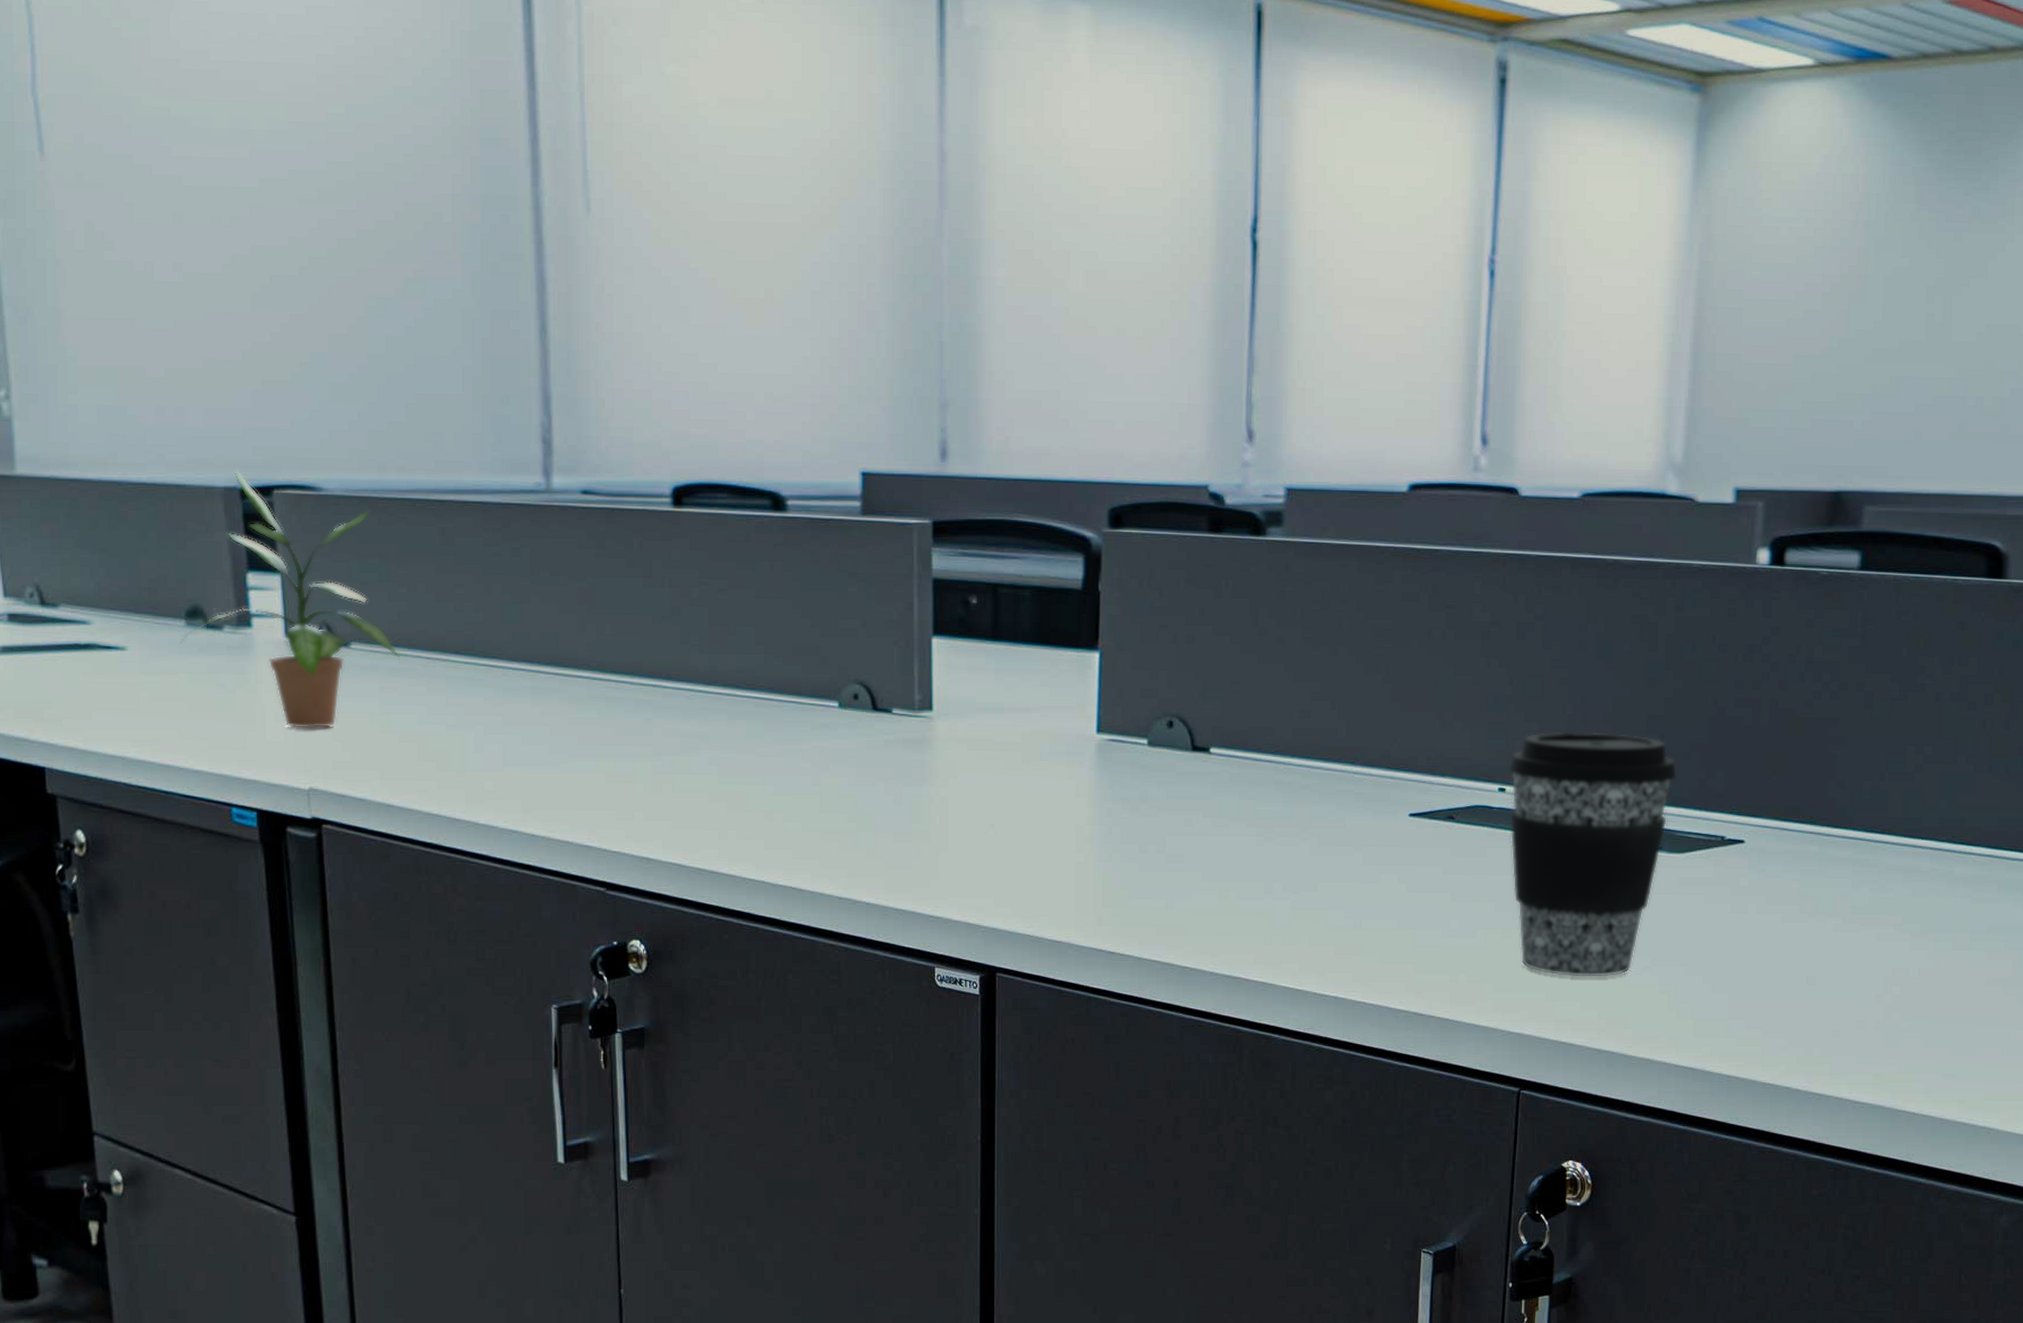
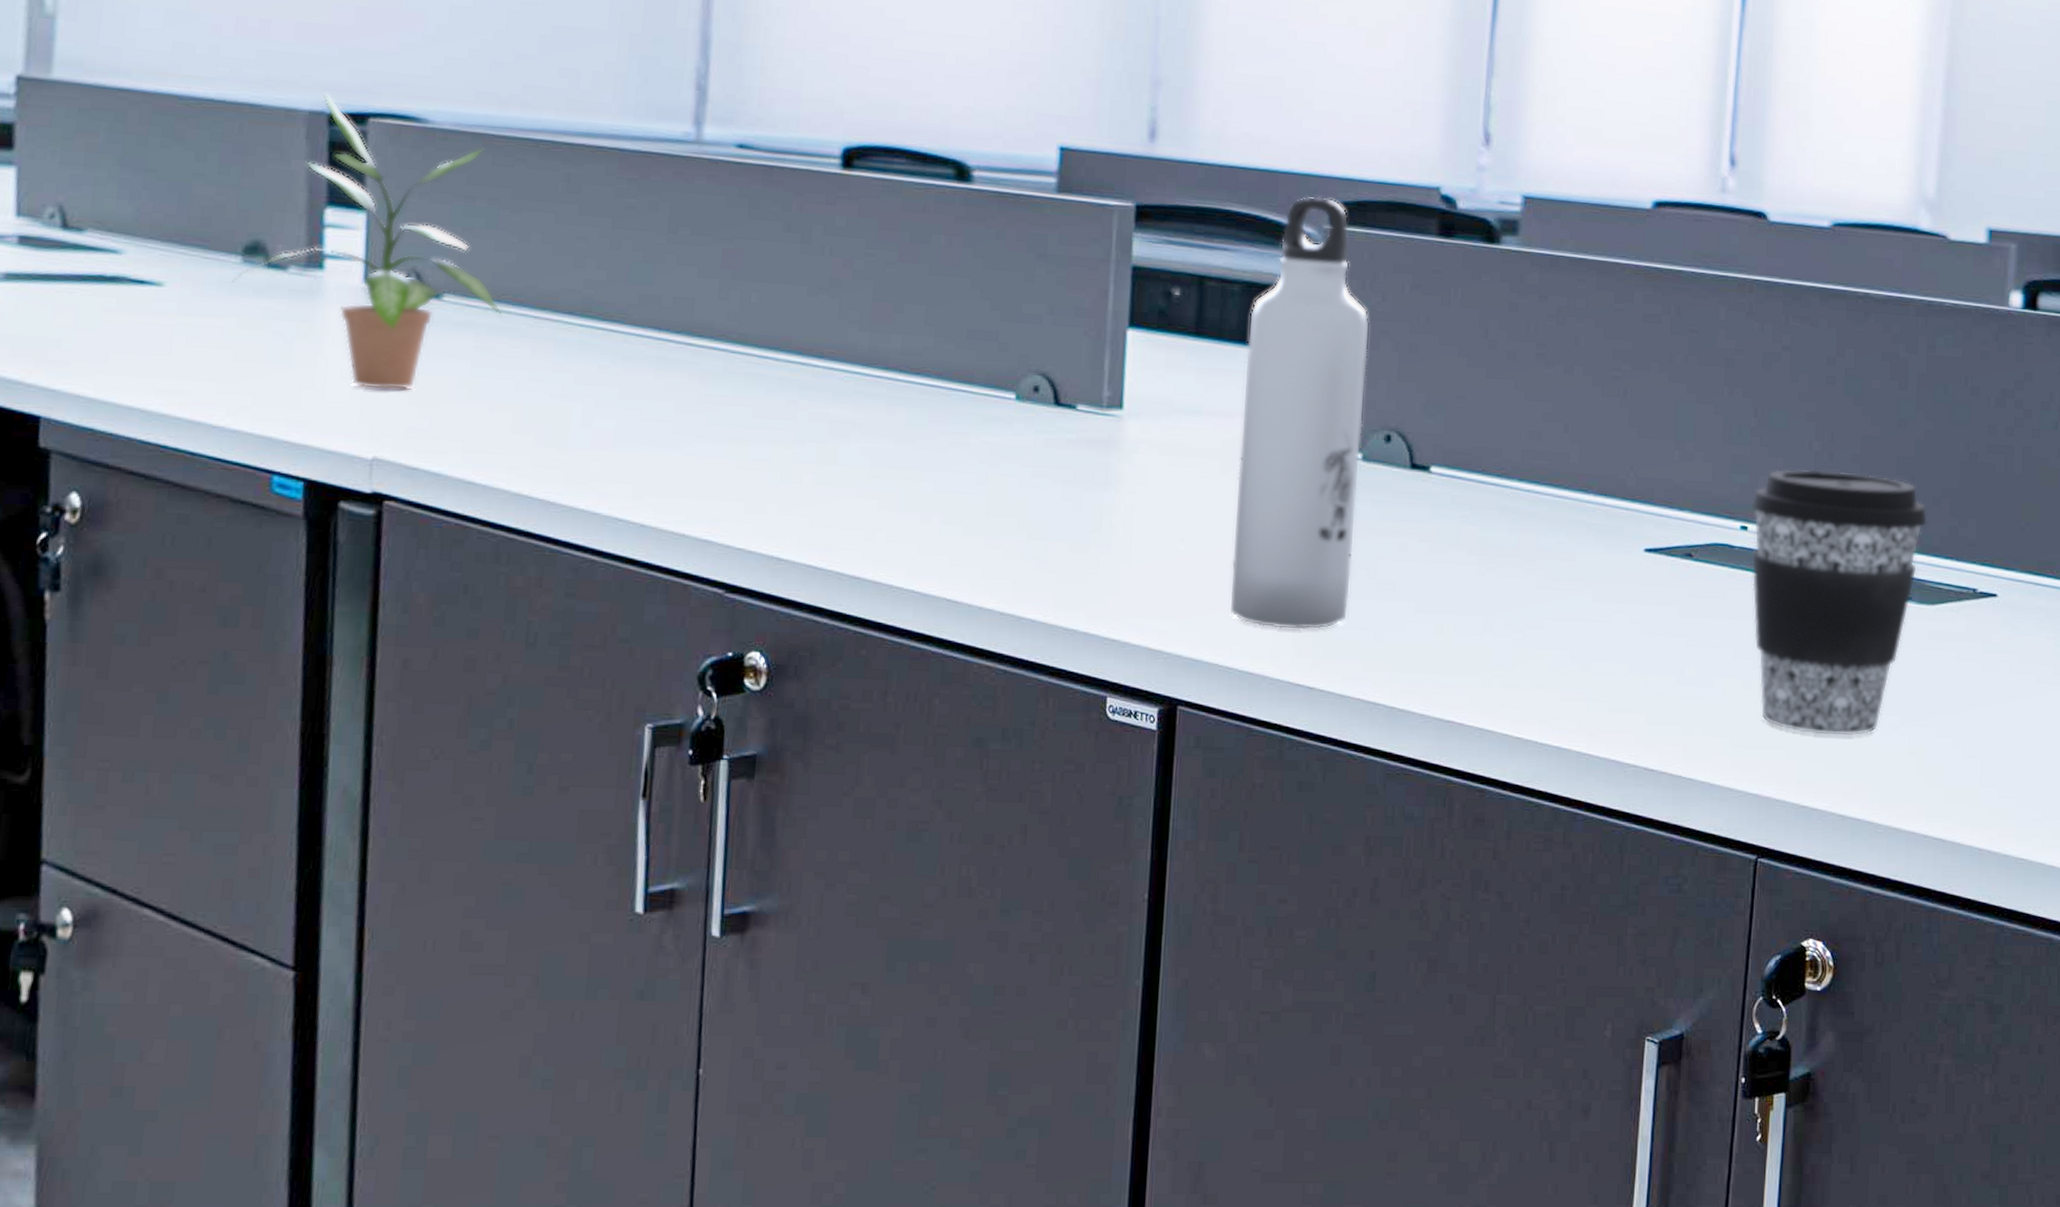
water bottle: none [1036,502,1149,901] -> present [1228,196,1369,630]

